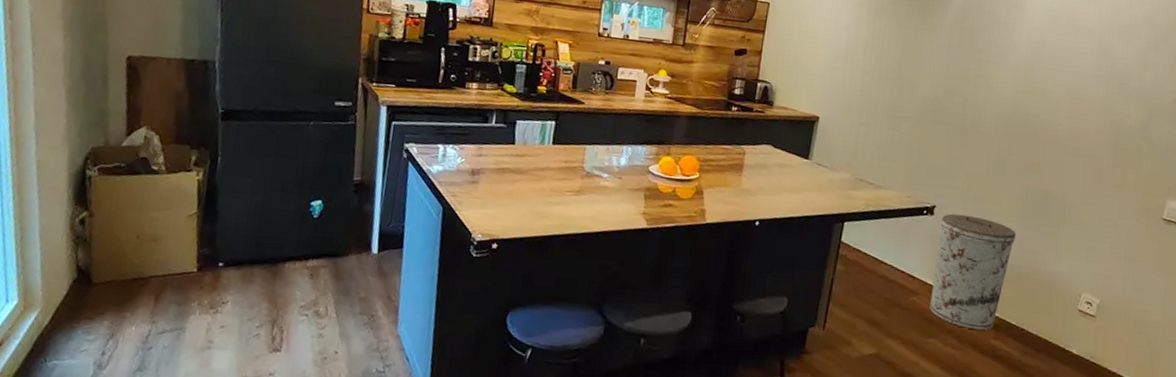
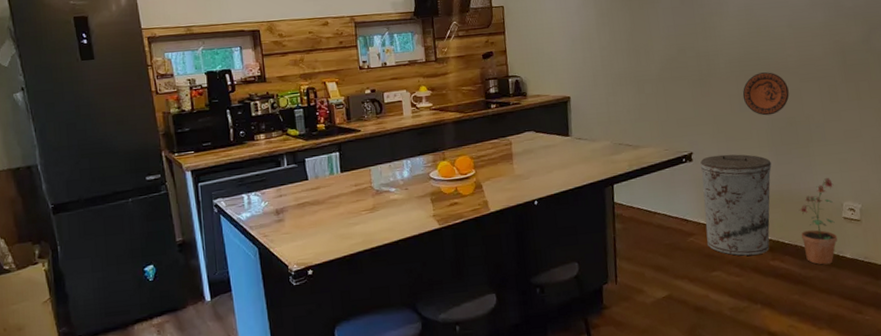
decorative plate: none [1002,136,1052,185] -> present [742,72,789,116]
potted plant: none [1030,264,1076,356] -> present [798,178,837,265]

